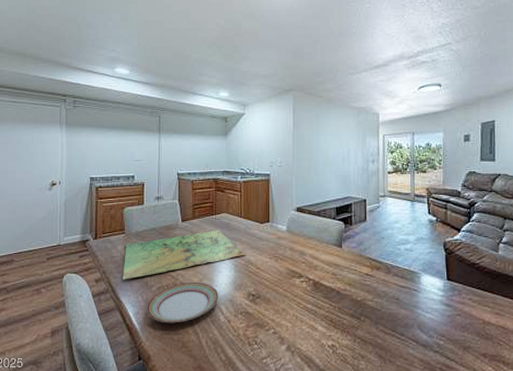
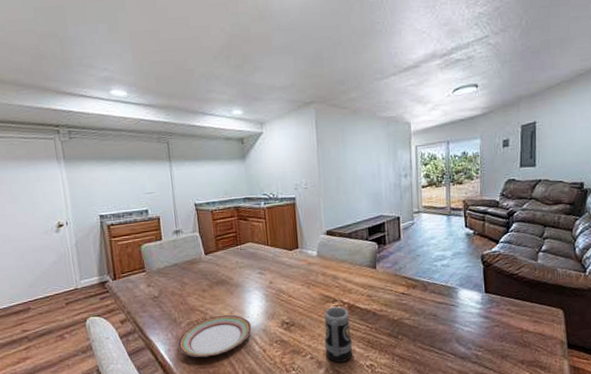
board game: present [123,230,245,280] -> none [147,260,276,319]
mug: none [288,282,316,340] -> present [324,306,353,362]

